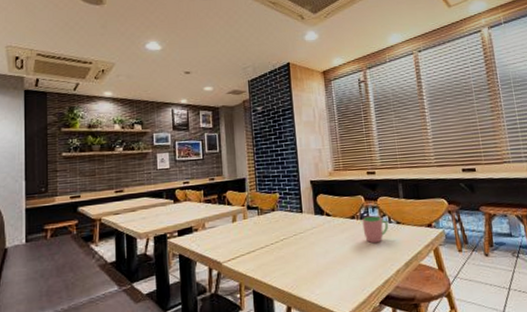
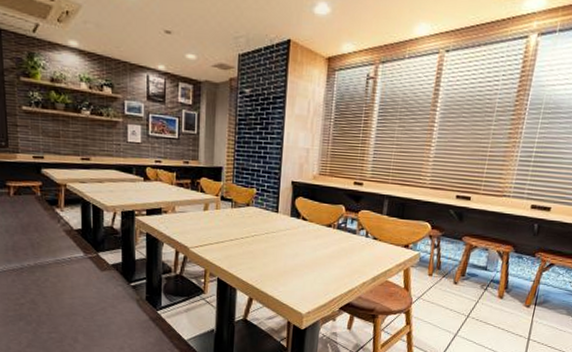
cup: present [362,216,389,244] -> none [337,227,365,255]

